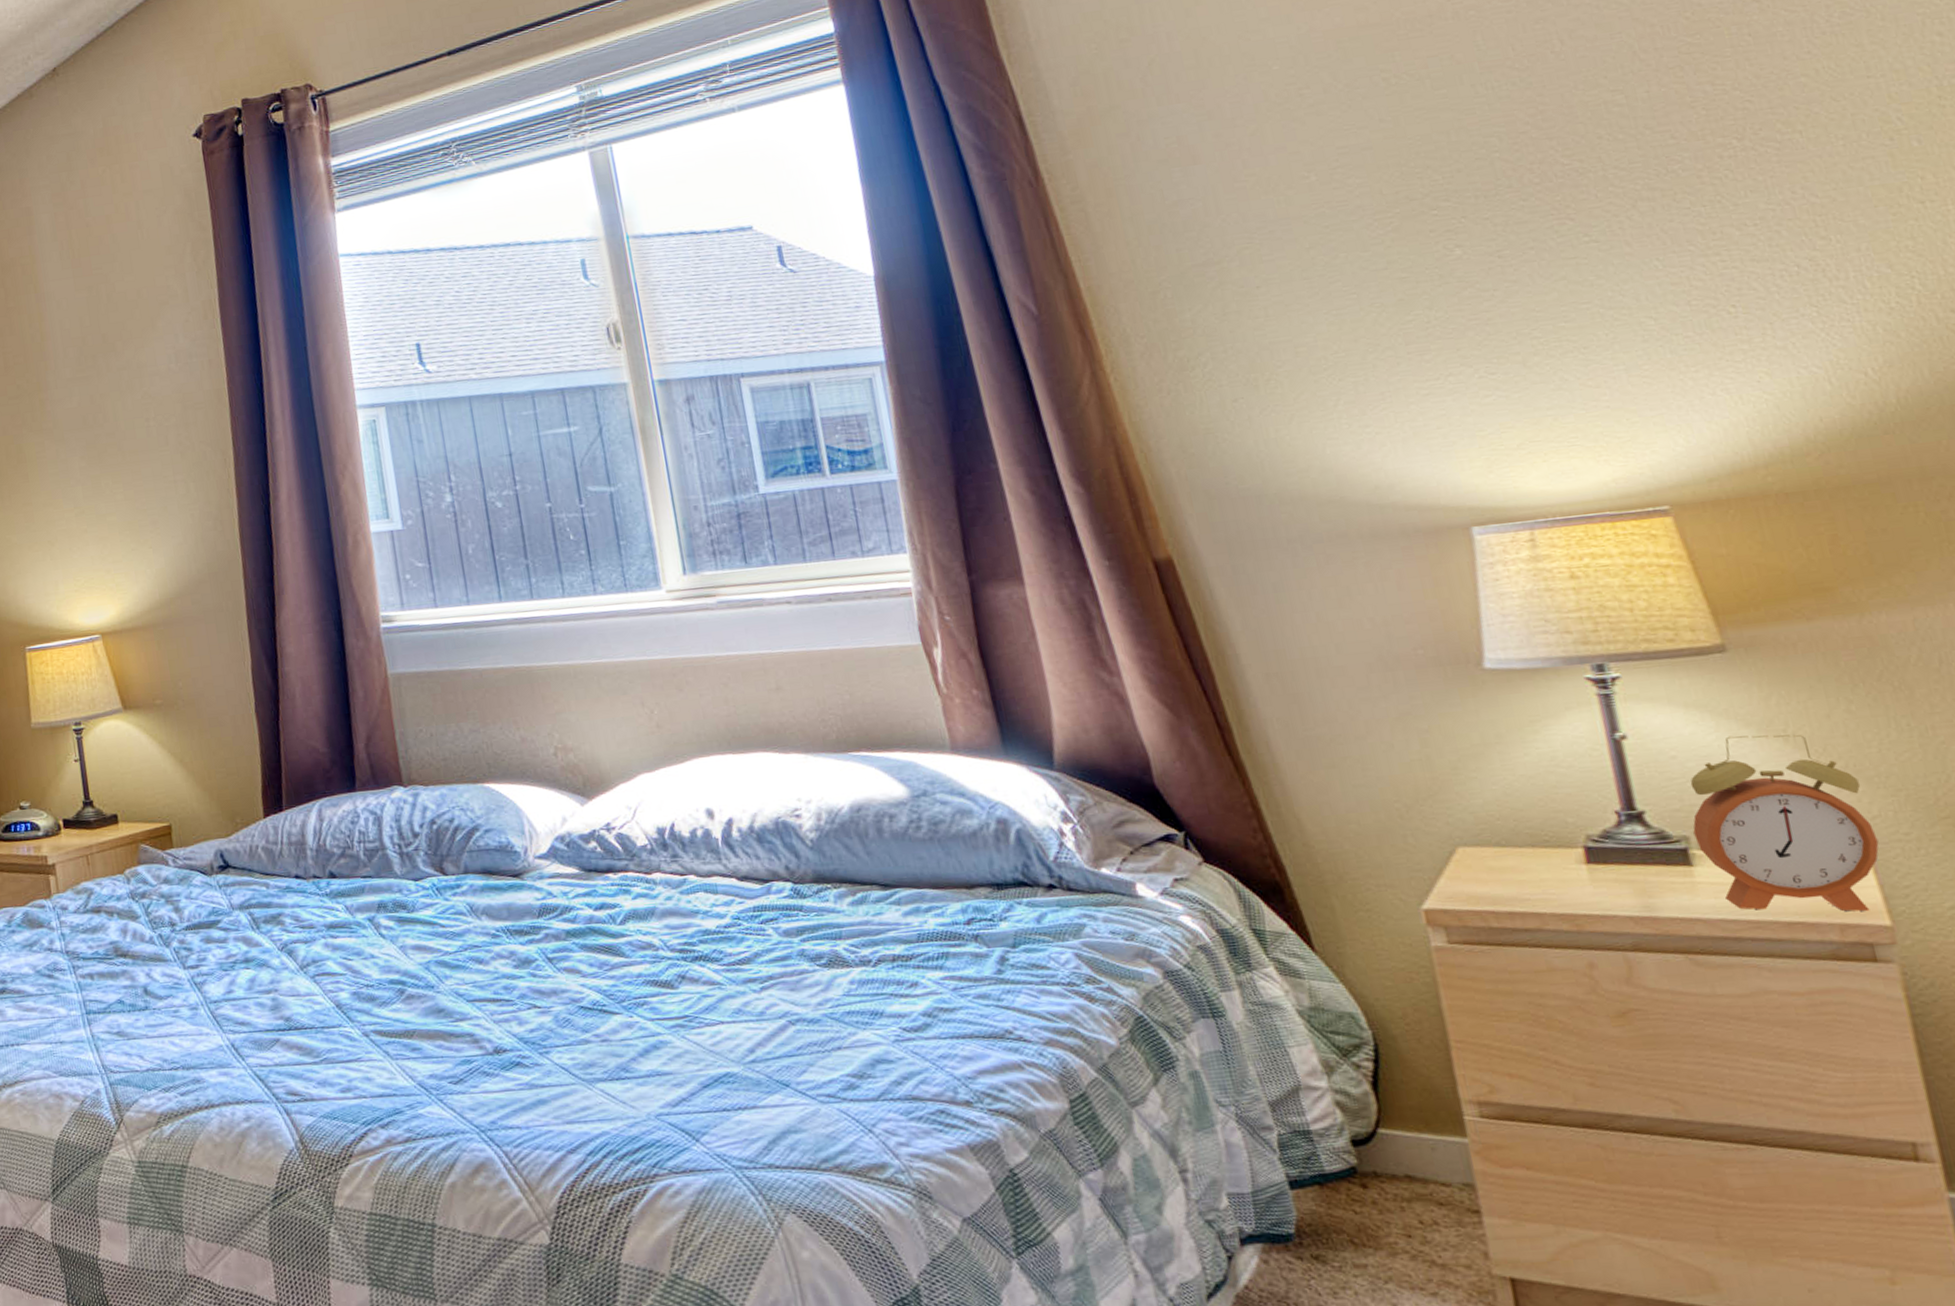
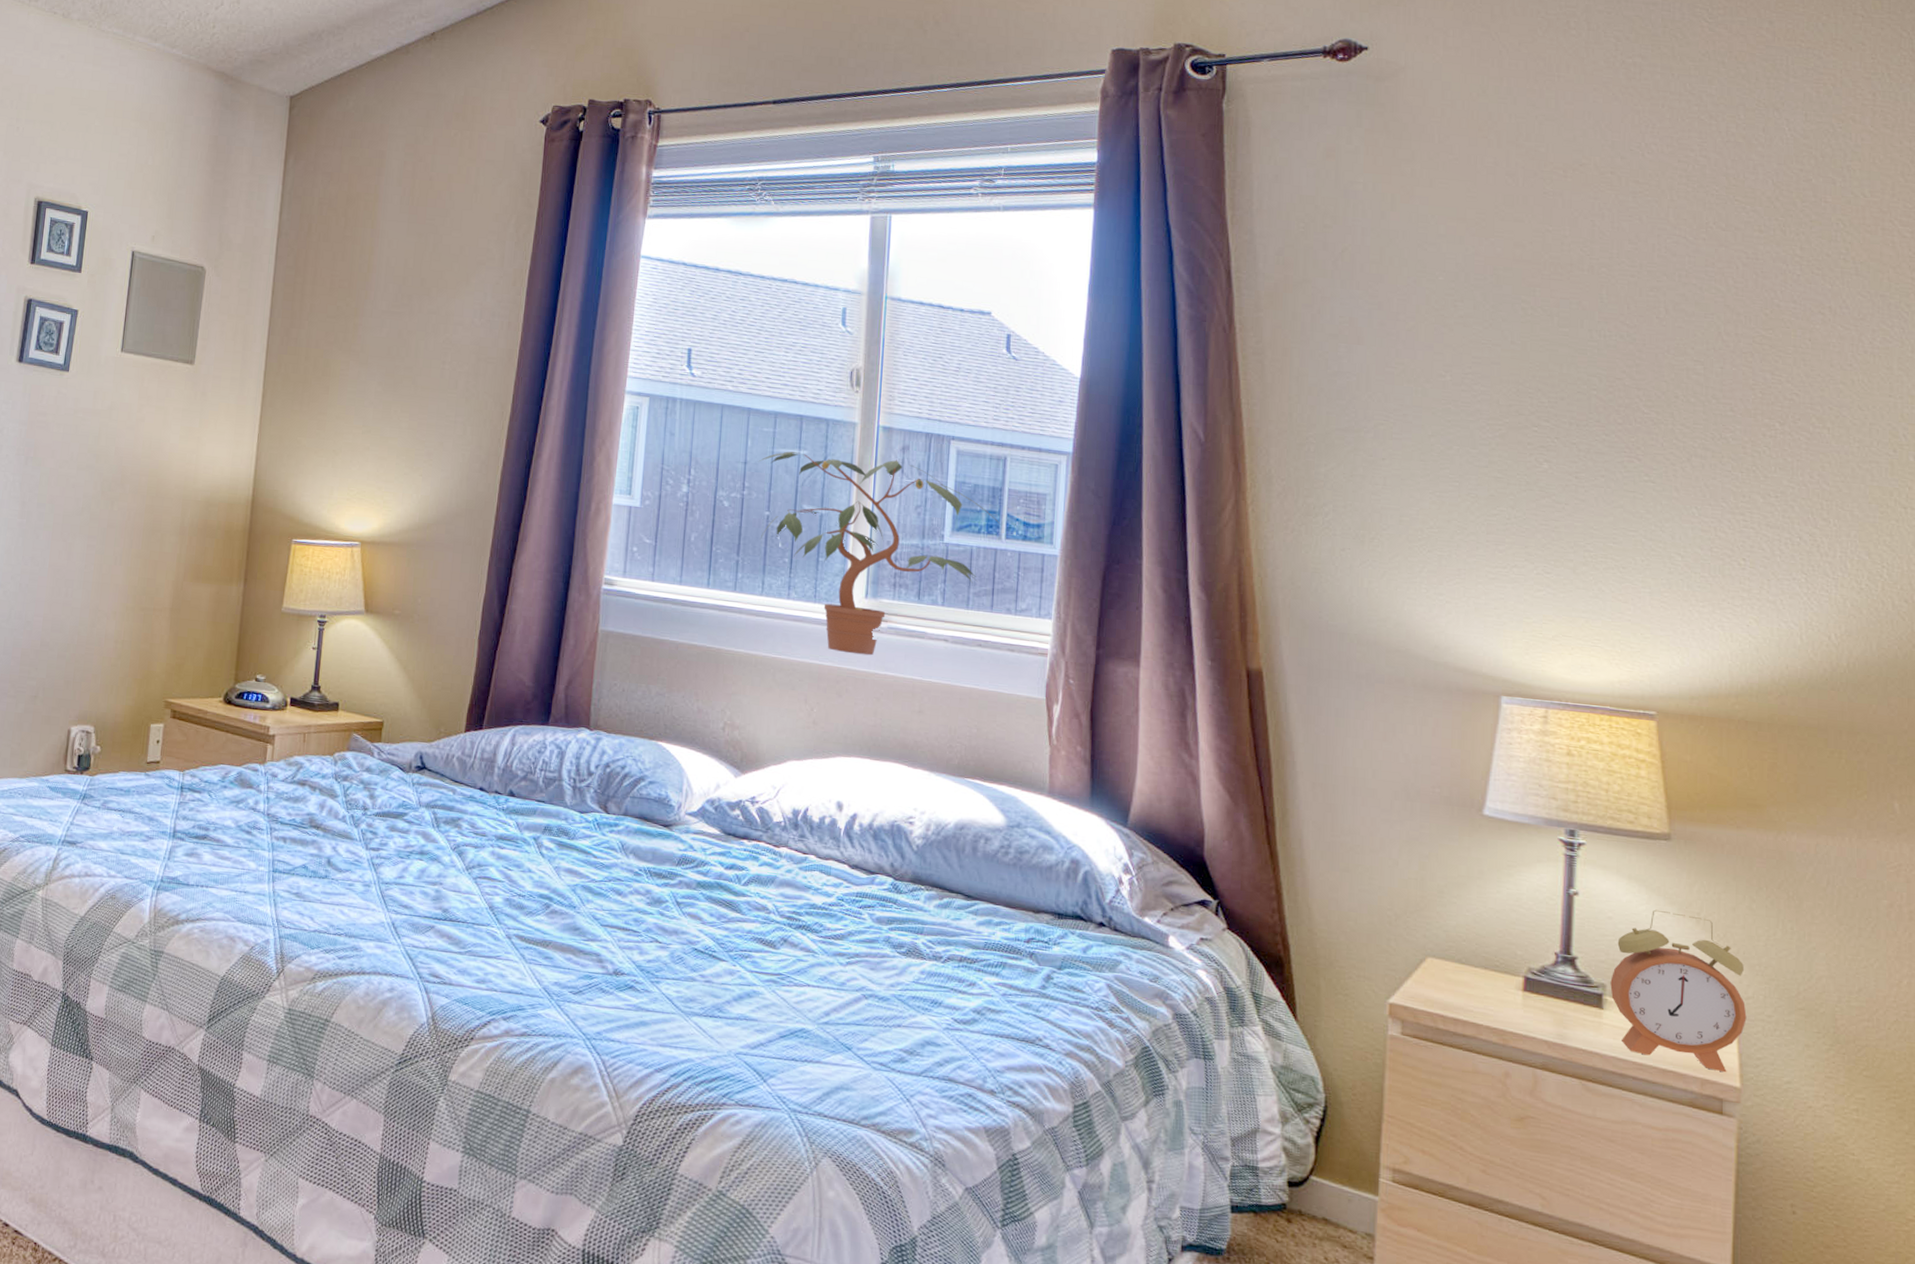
potted plant: none [524,413,821,642] -> present [758,451,1001,656]

